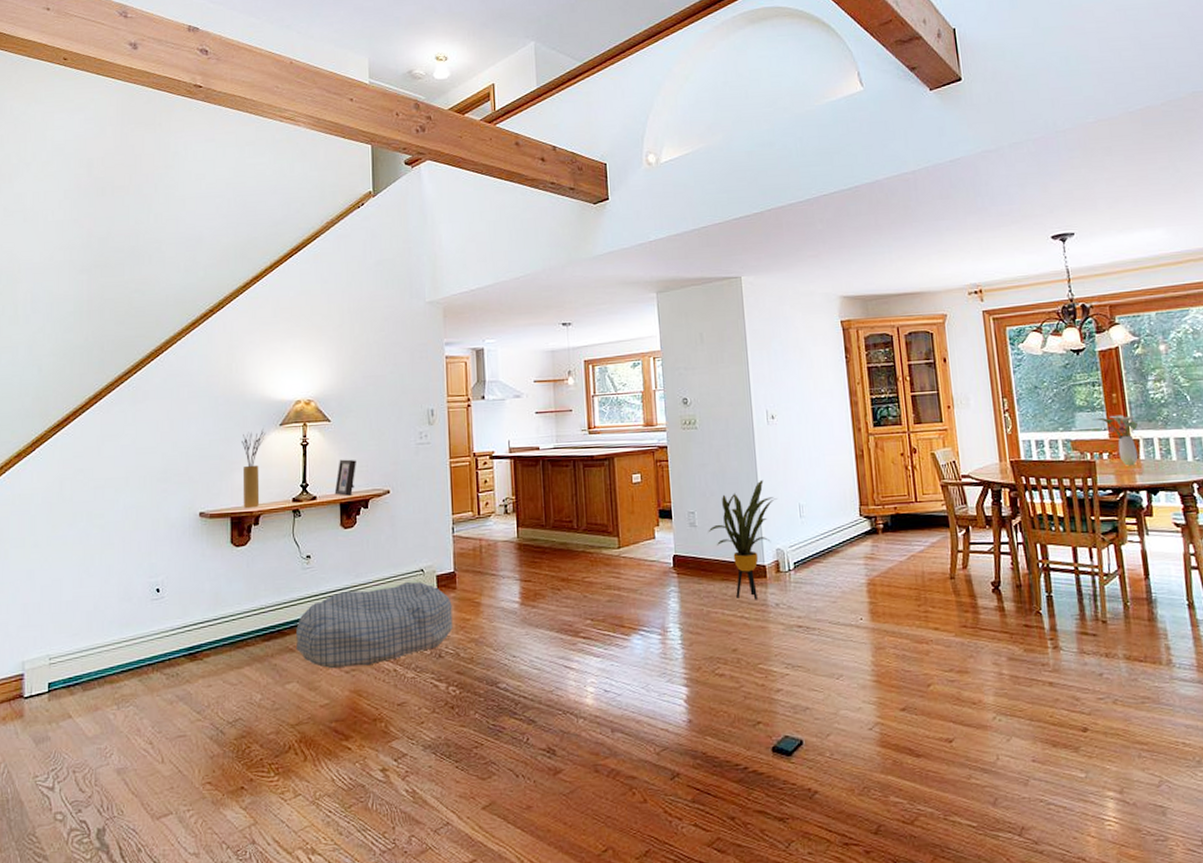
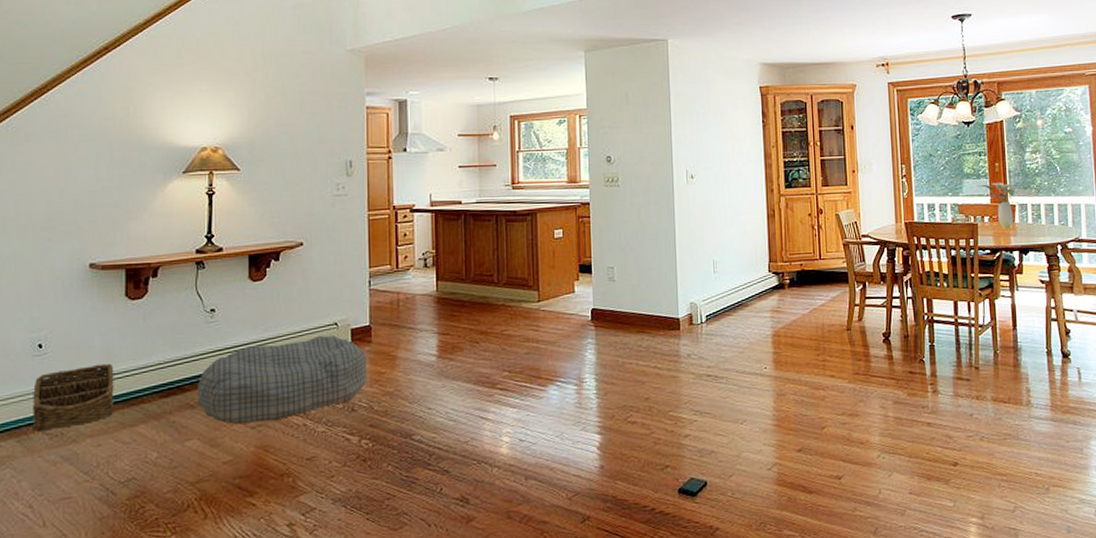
basket: none [151,607,222,671] -> present [32,363,114,431]
vase: present [242,428,267,509] -> none [139,175,168,260]
picture frame: present [334,459,356,496] -> none [243,210,267,248]
house plant: present [708,479,777,600] -> none [626,236,693,351]

